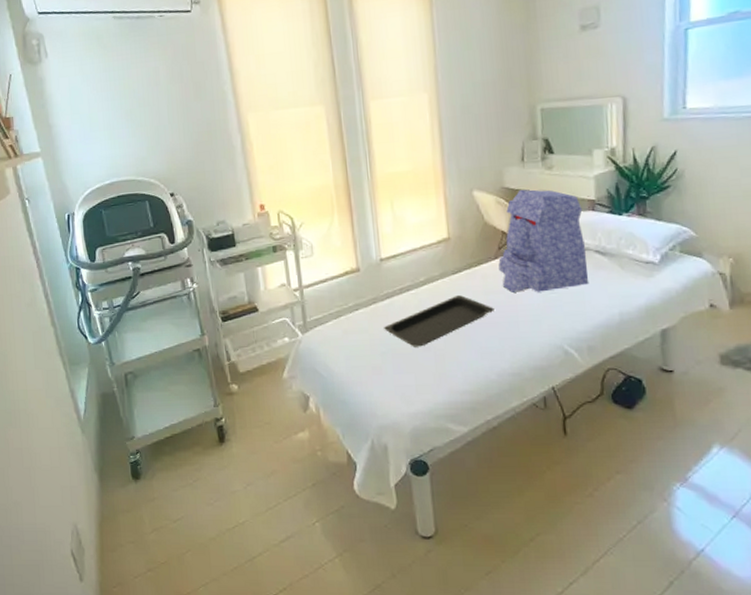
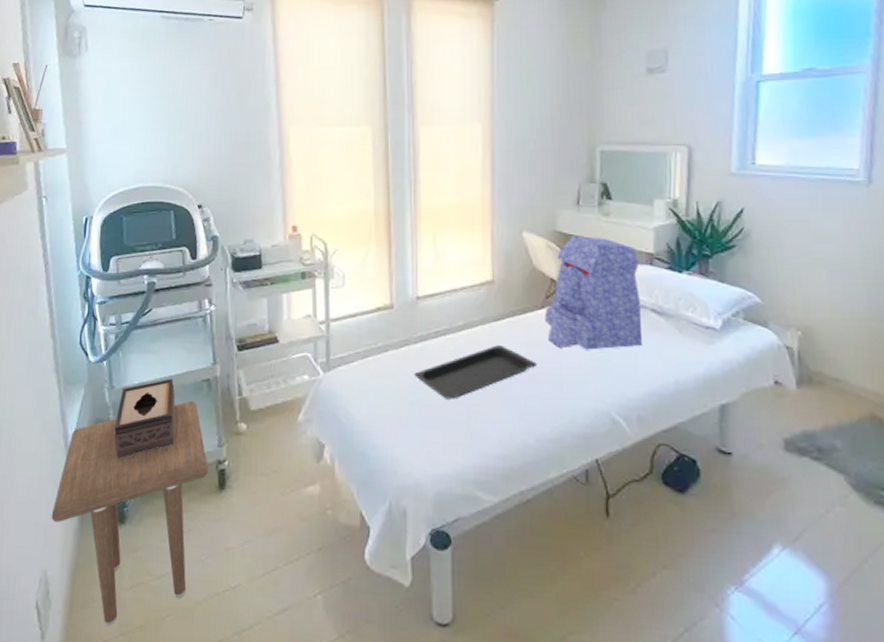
side table: none [74,369,208,565] -> present [51,400,208,627]
tissue box: none [119,351,175,425] -> present [113,378,176,459]

